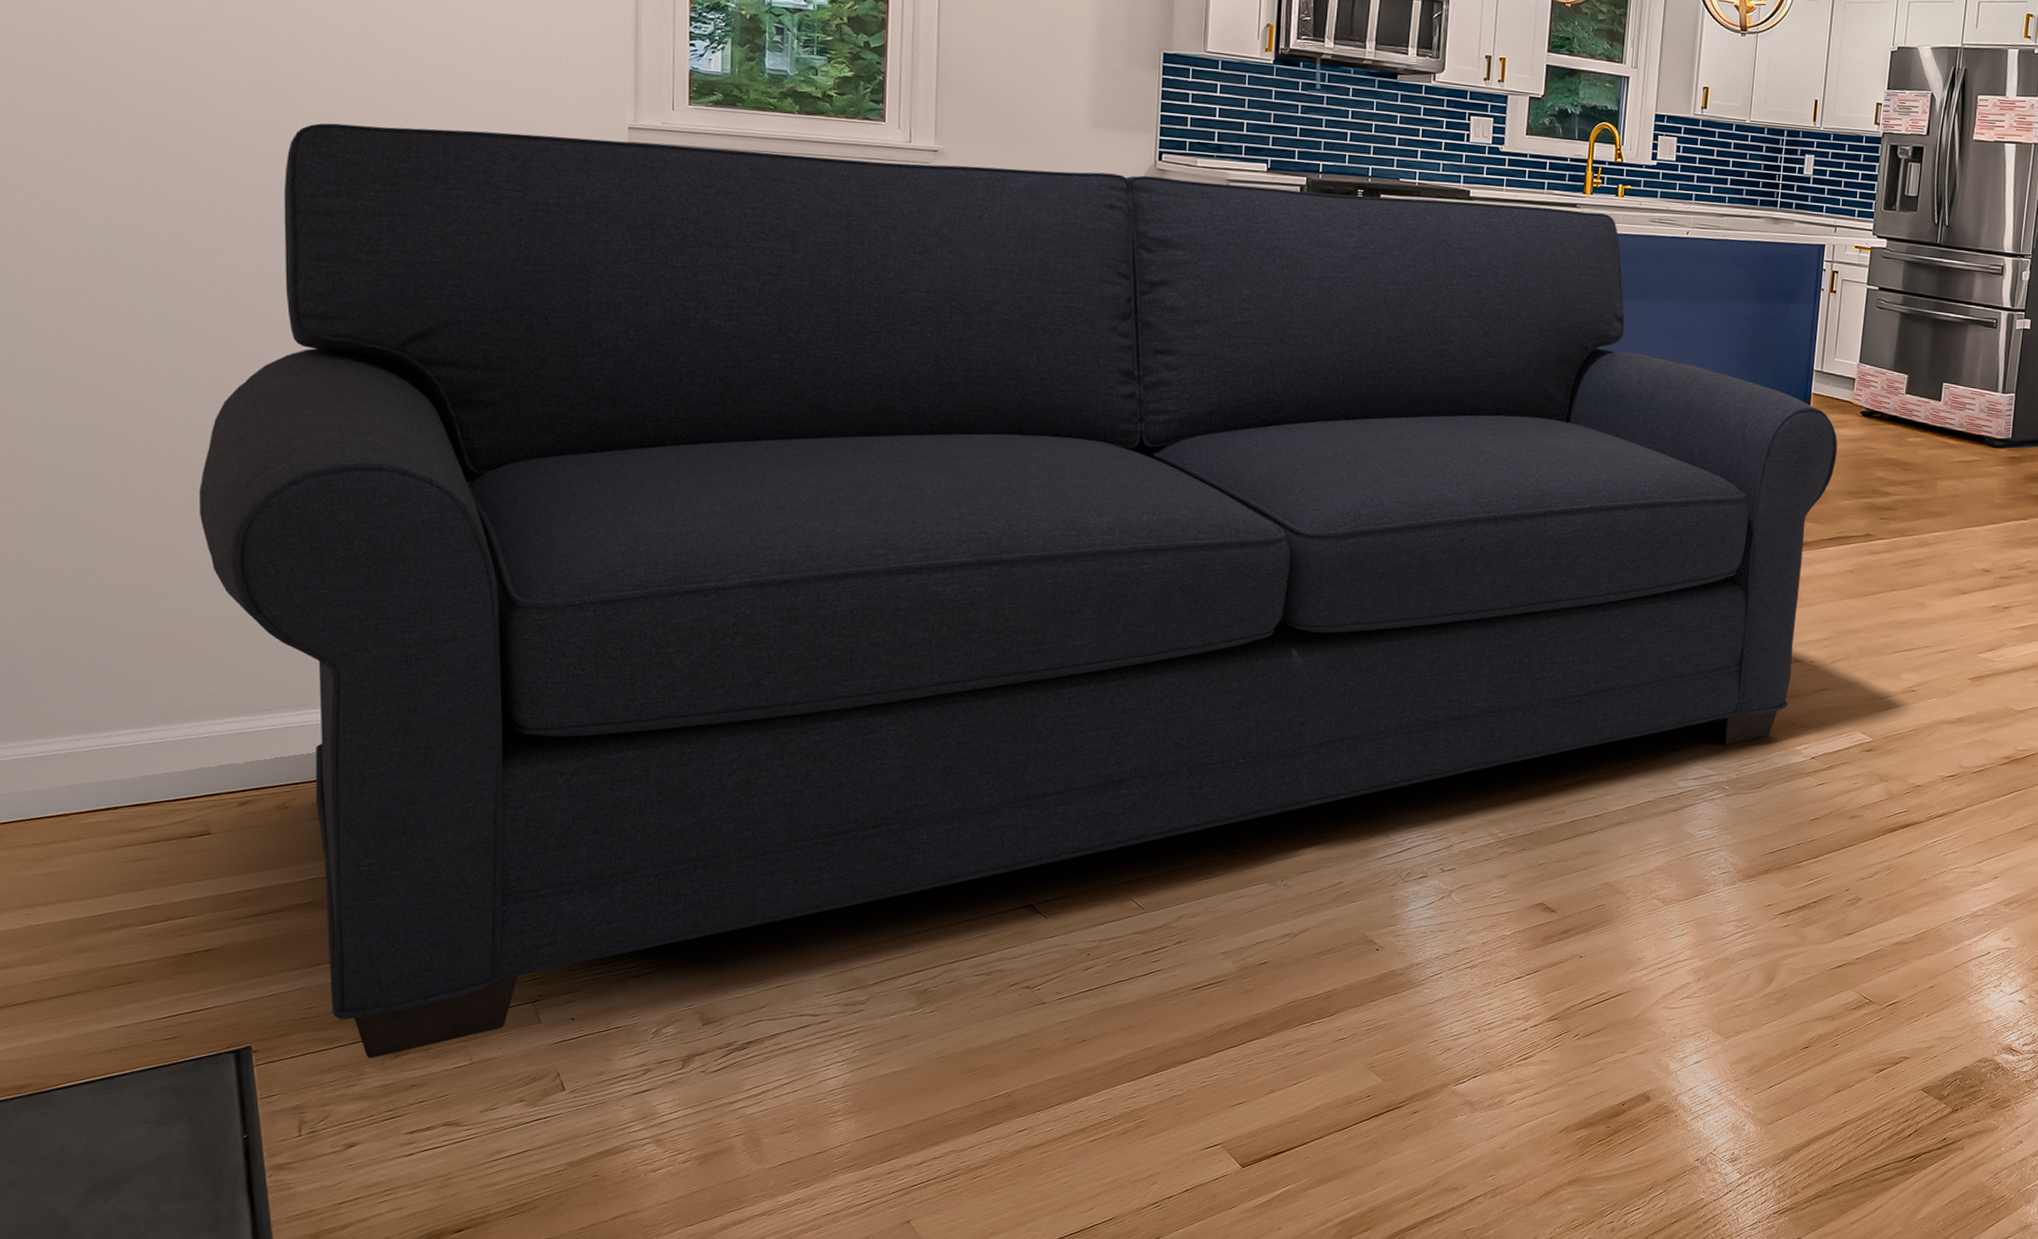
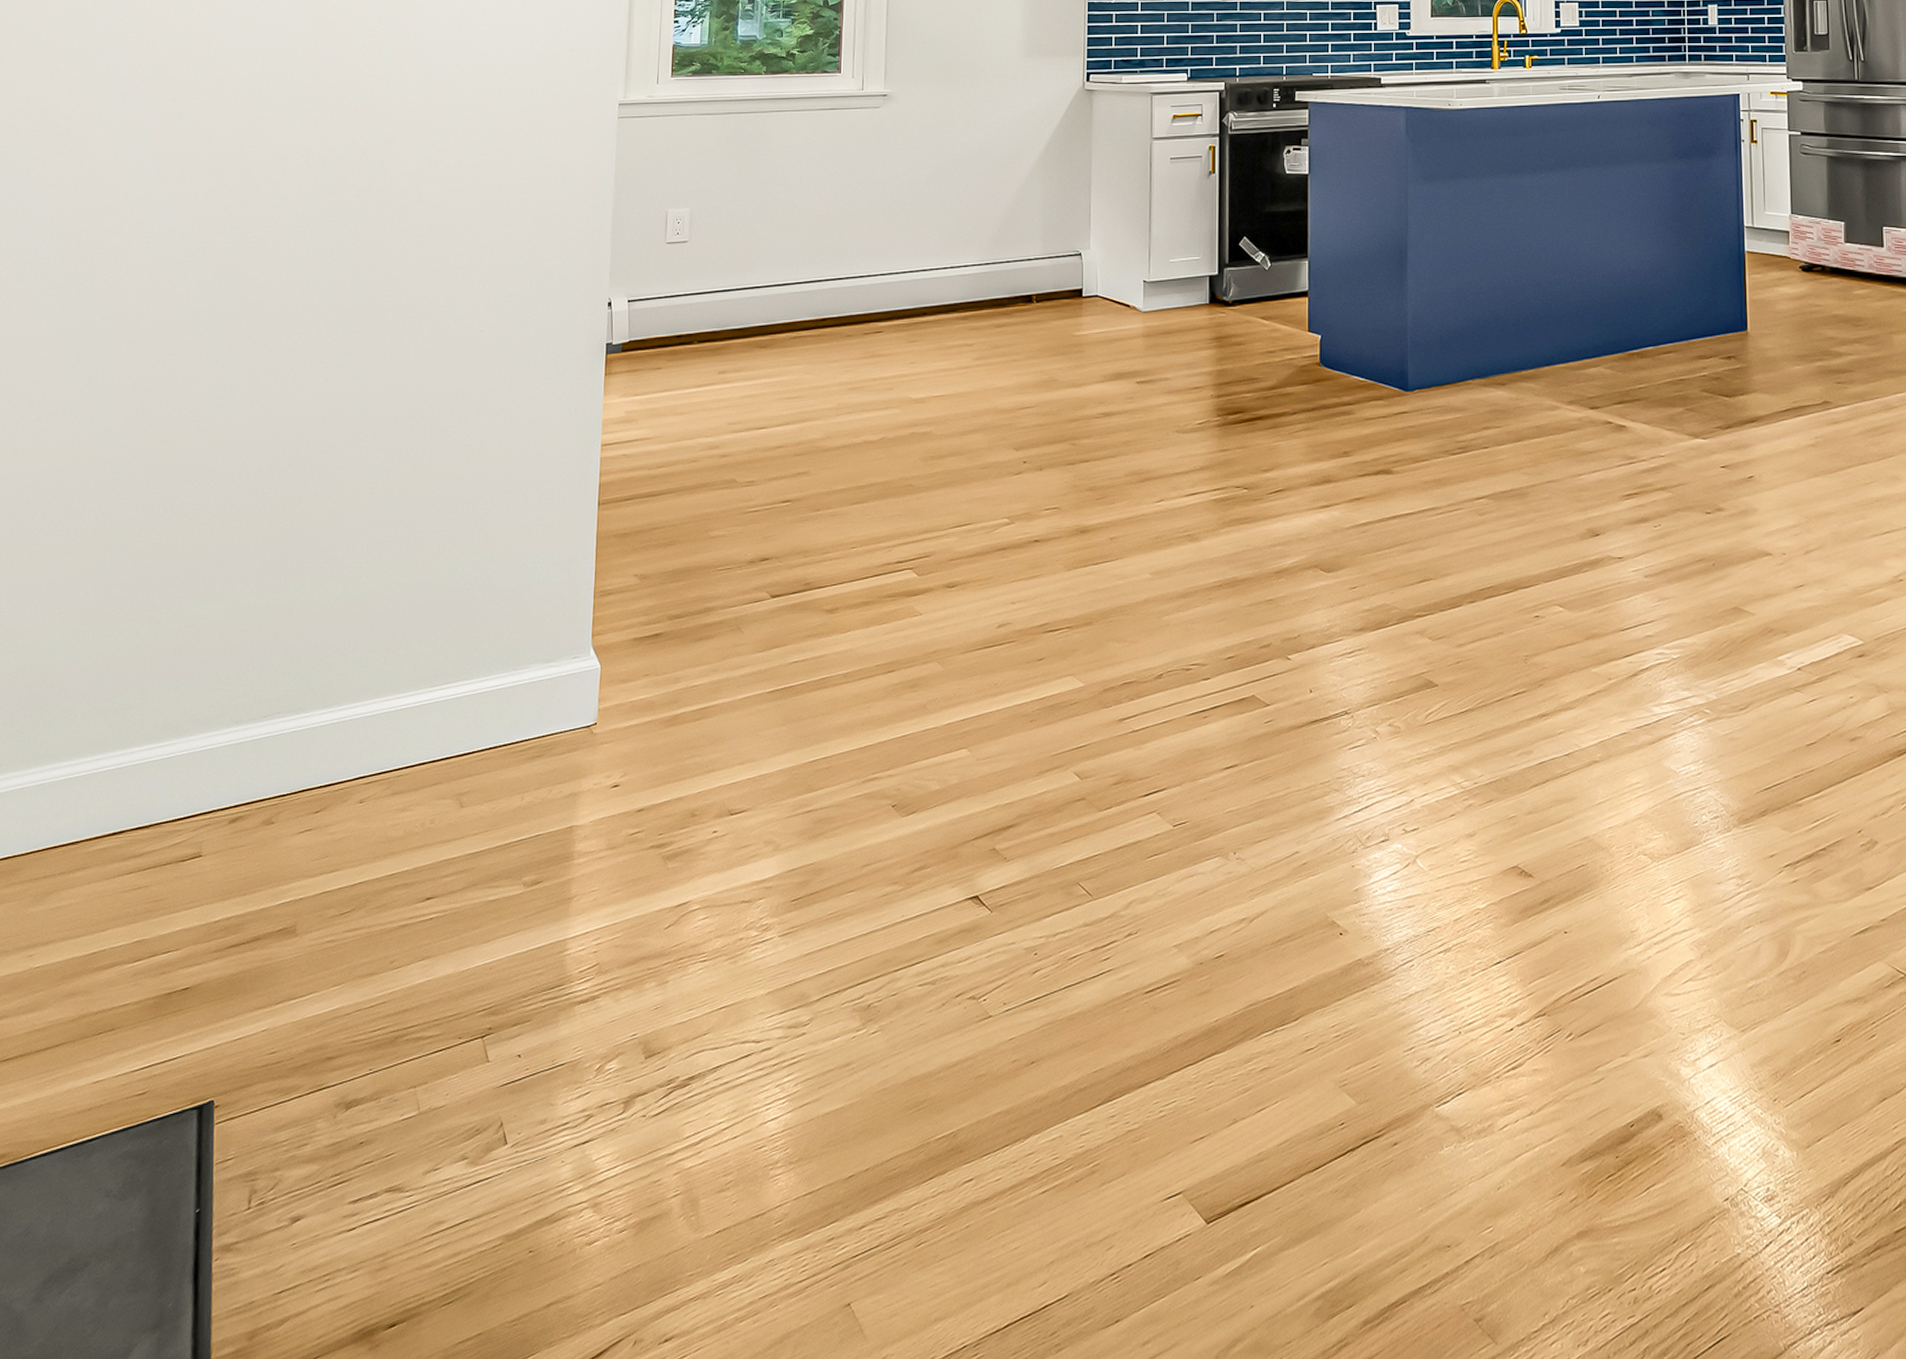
sofa: present [199,123,1838,1059] -> none [226,86,1781,1112]

